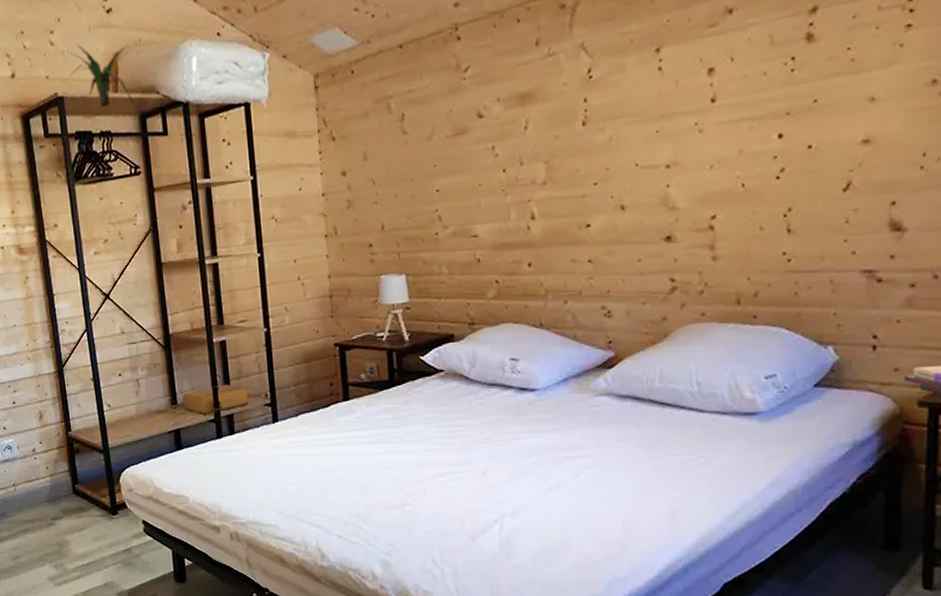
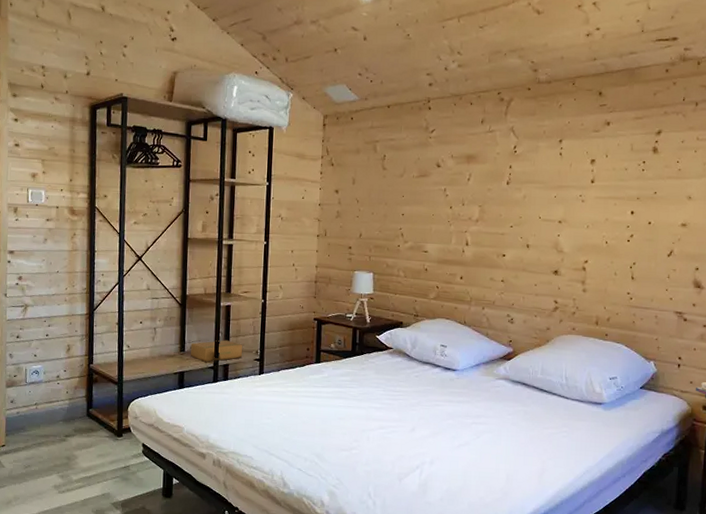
plant: present [67,44,135,107] -> none [135,59,186,113]

